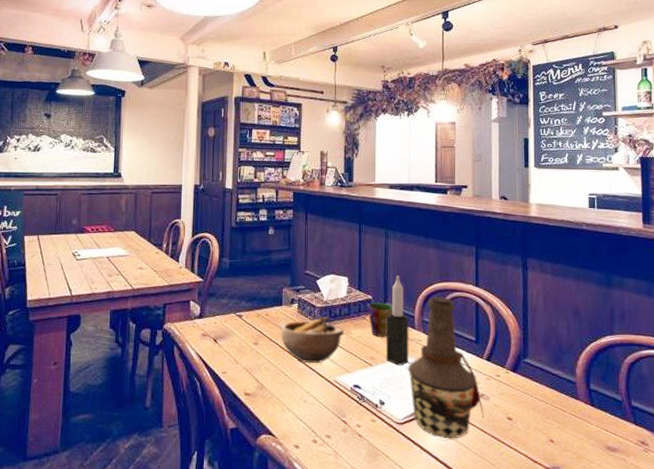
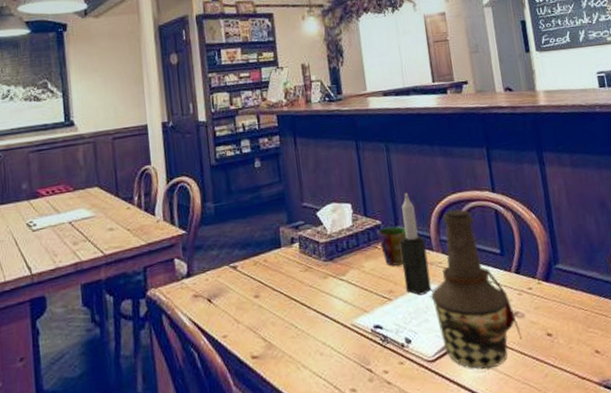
bowl: present [278,315,345,364] -> none [279,250,356,310]

